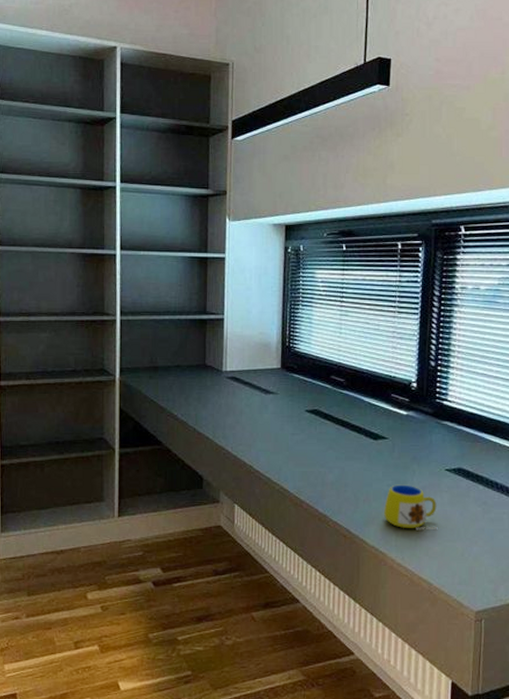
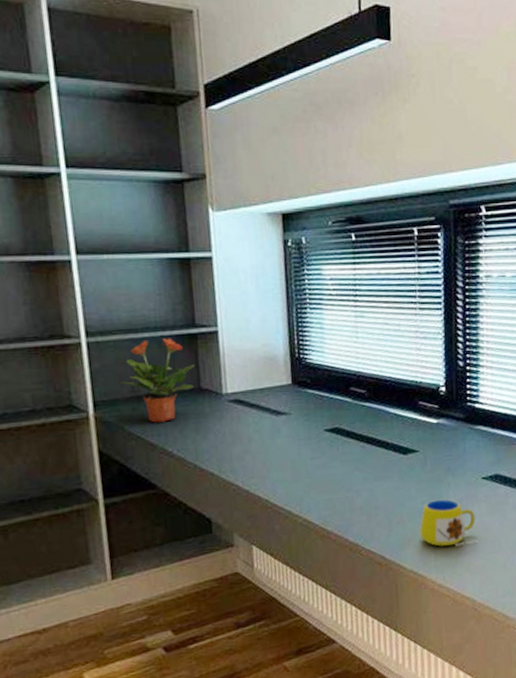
potted plant: none [142,321,202,390] -> present [120,338,194,423]

